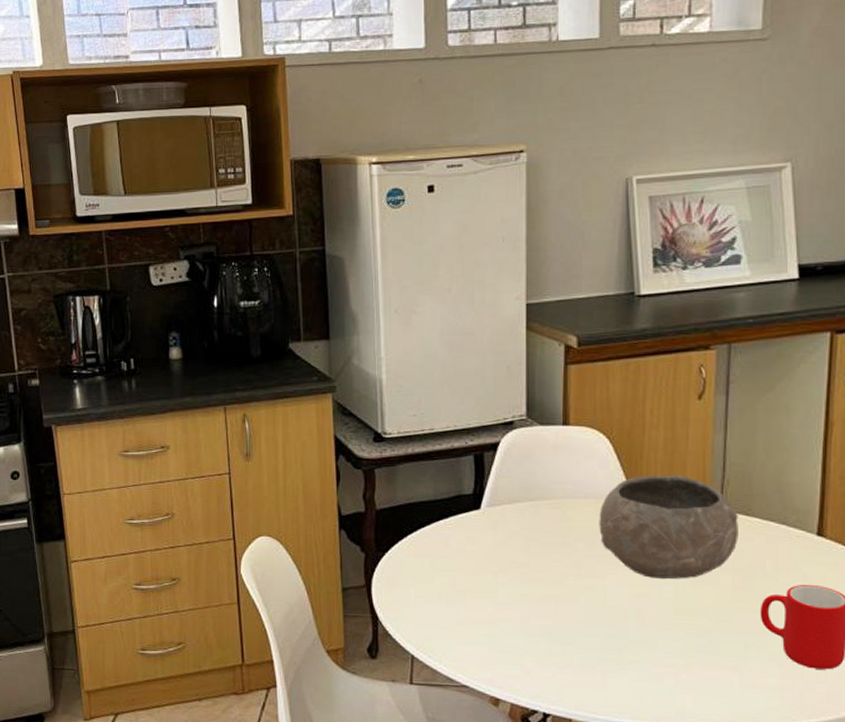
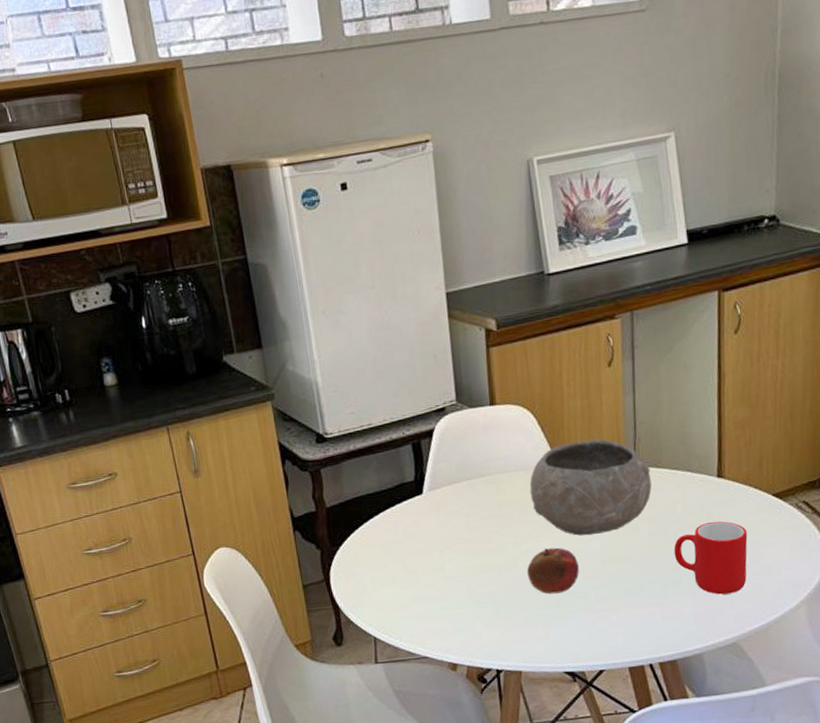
fruit: none [587,587,647,639] -> present [526,547,579,595]

